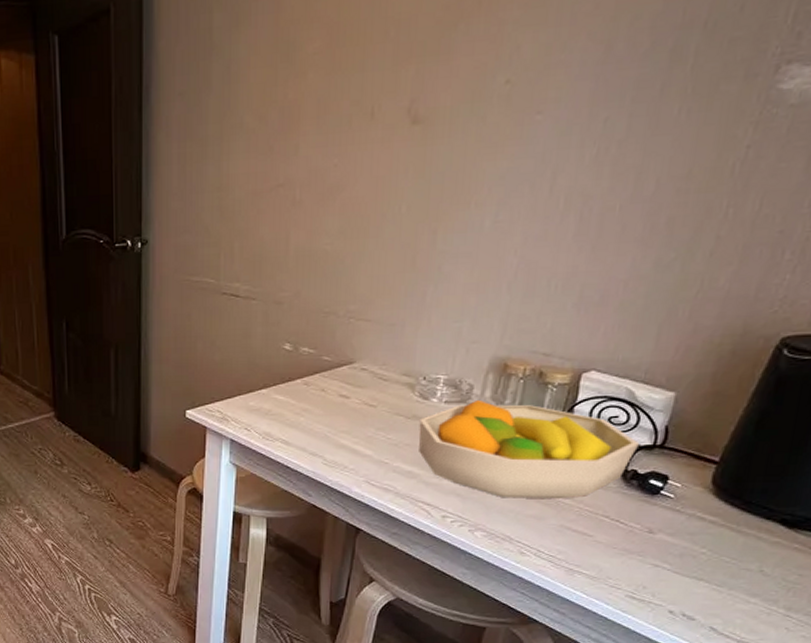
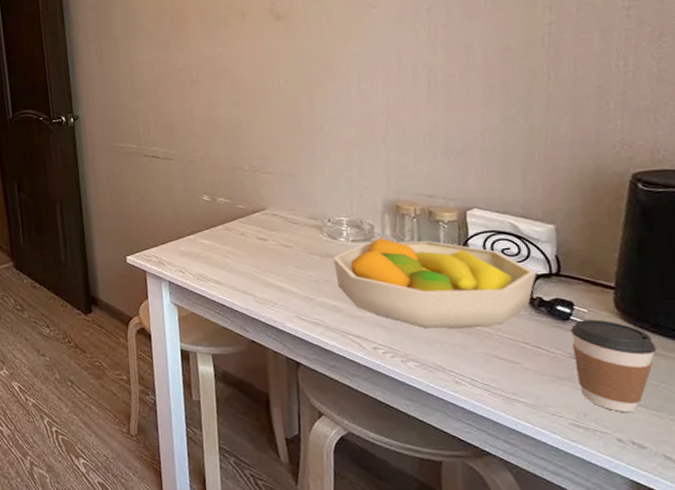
coffee cup: none [647,494,740,586] -> present [570,319,657,412]

